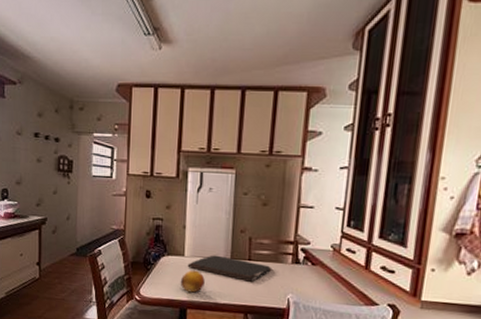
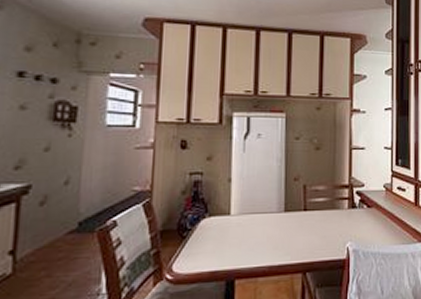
fruit: present [180,270,205,293] -> none [225,230,256,259]
cutting board: present [187,255,272,283] -> none [234,209,329,236]

